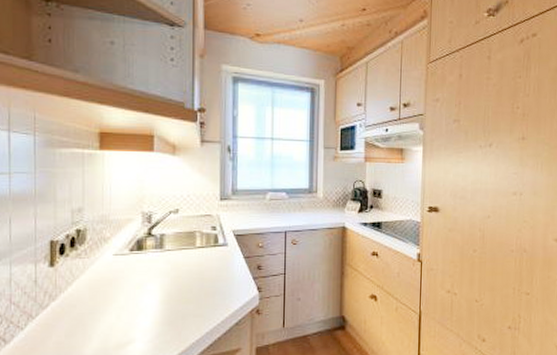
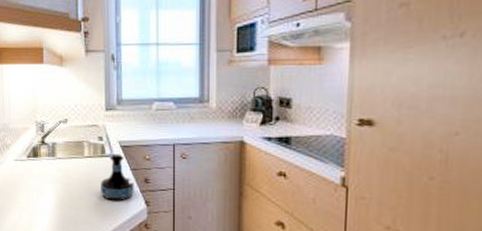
tequila bottle: none [213,242,247,290] -> present [101,153,134,201]

